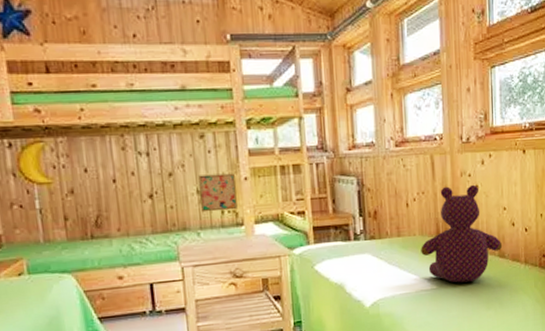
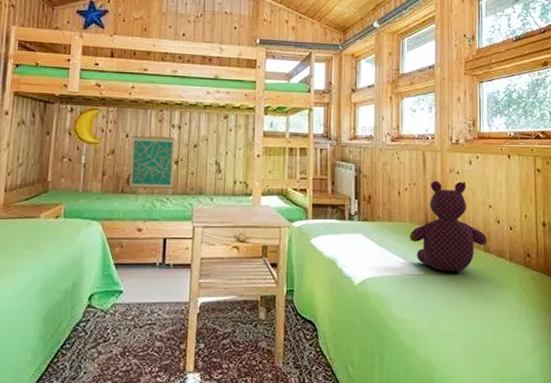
wall art: none [92,167,151,233] -> present [129,136,175,190]
wall art: present [198,173,238,213] -> none [217,149,249,182]

